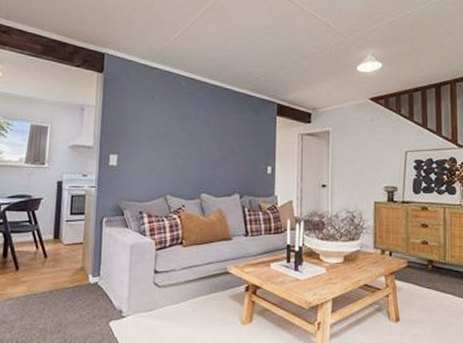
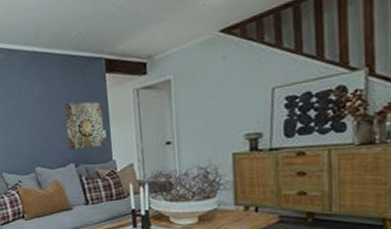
wall art: none [235,137,271,182] -> present [65,101,104,150]

